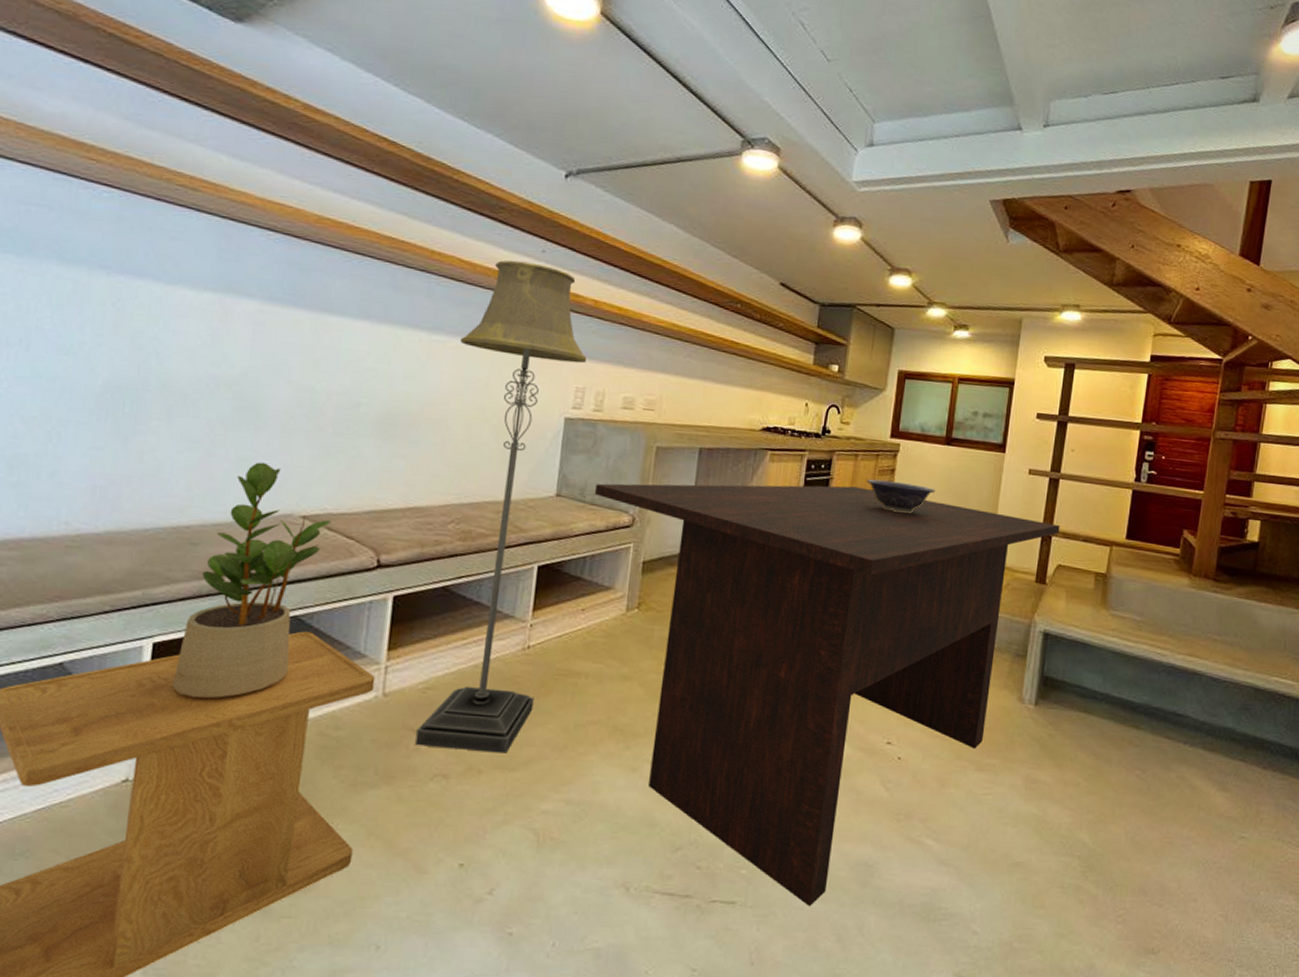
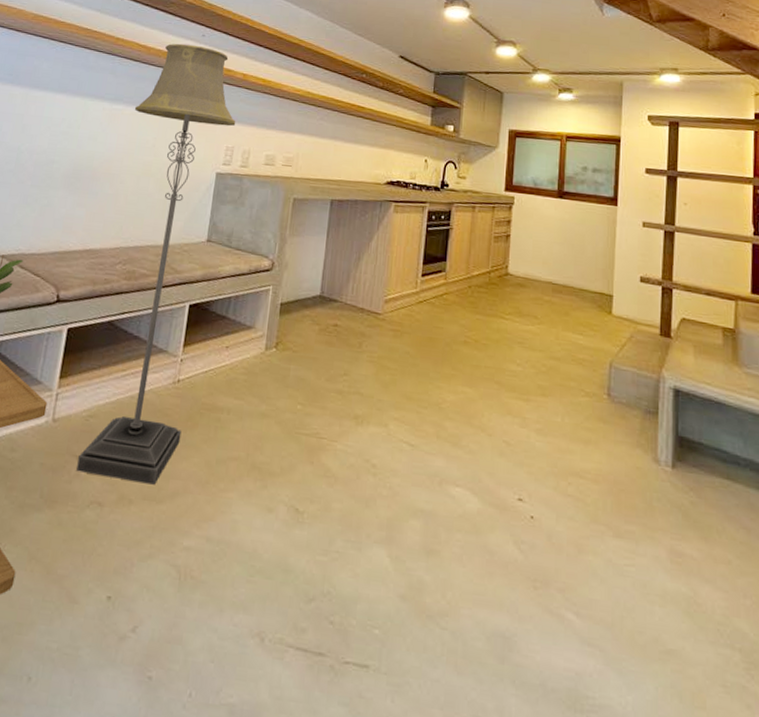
dining table: present [595,483,1061,907] -> none [240,230,681,680]
decorative bowl: present [867,478,935,513] -> none [484,229,551,263]

